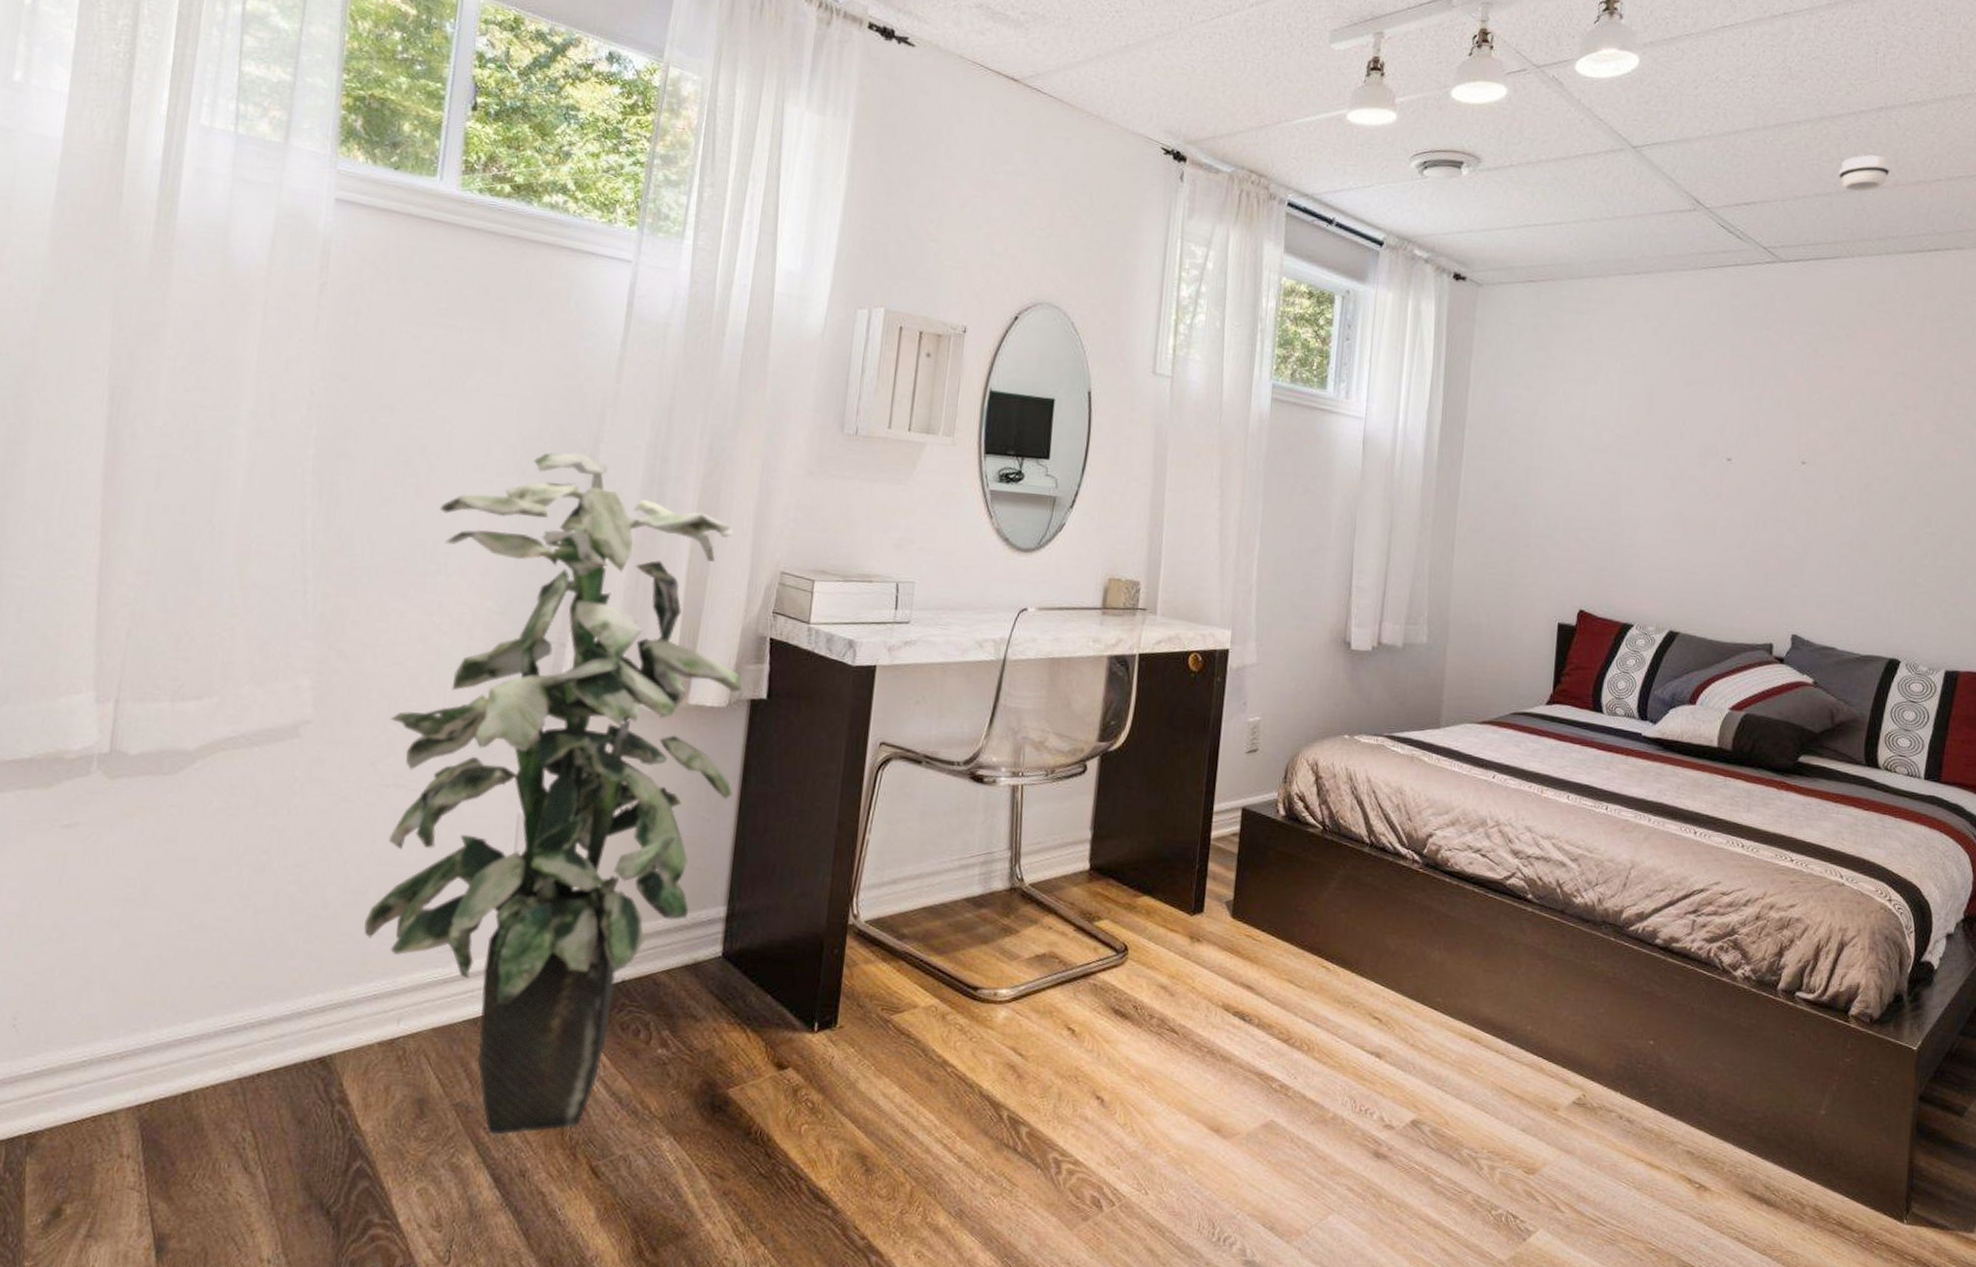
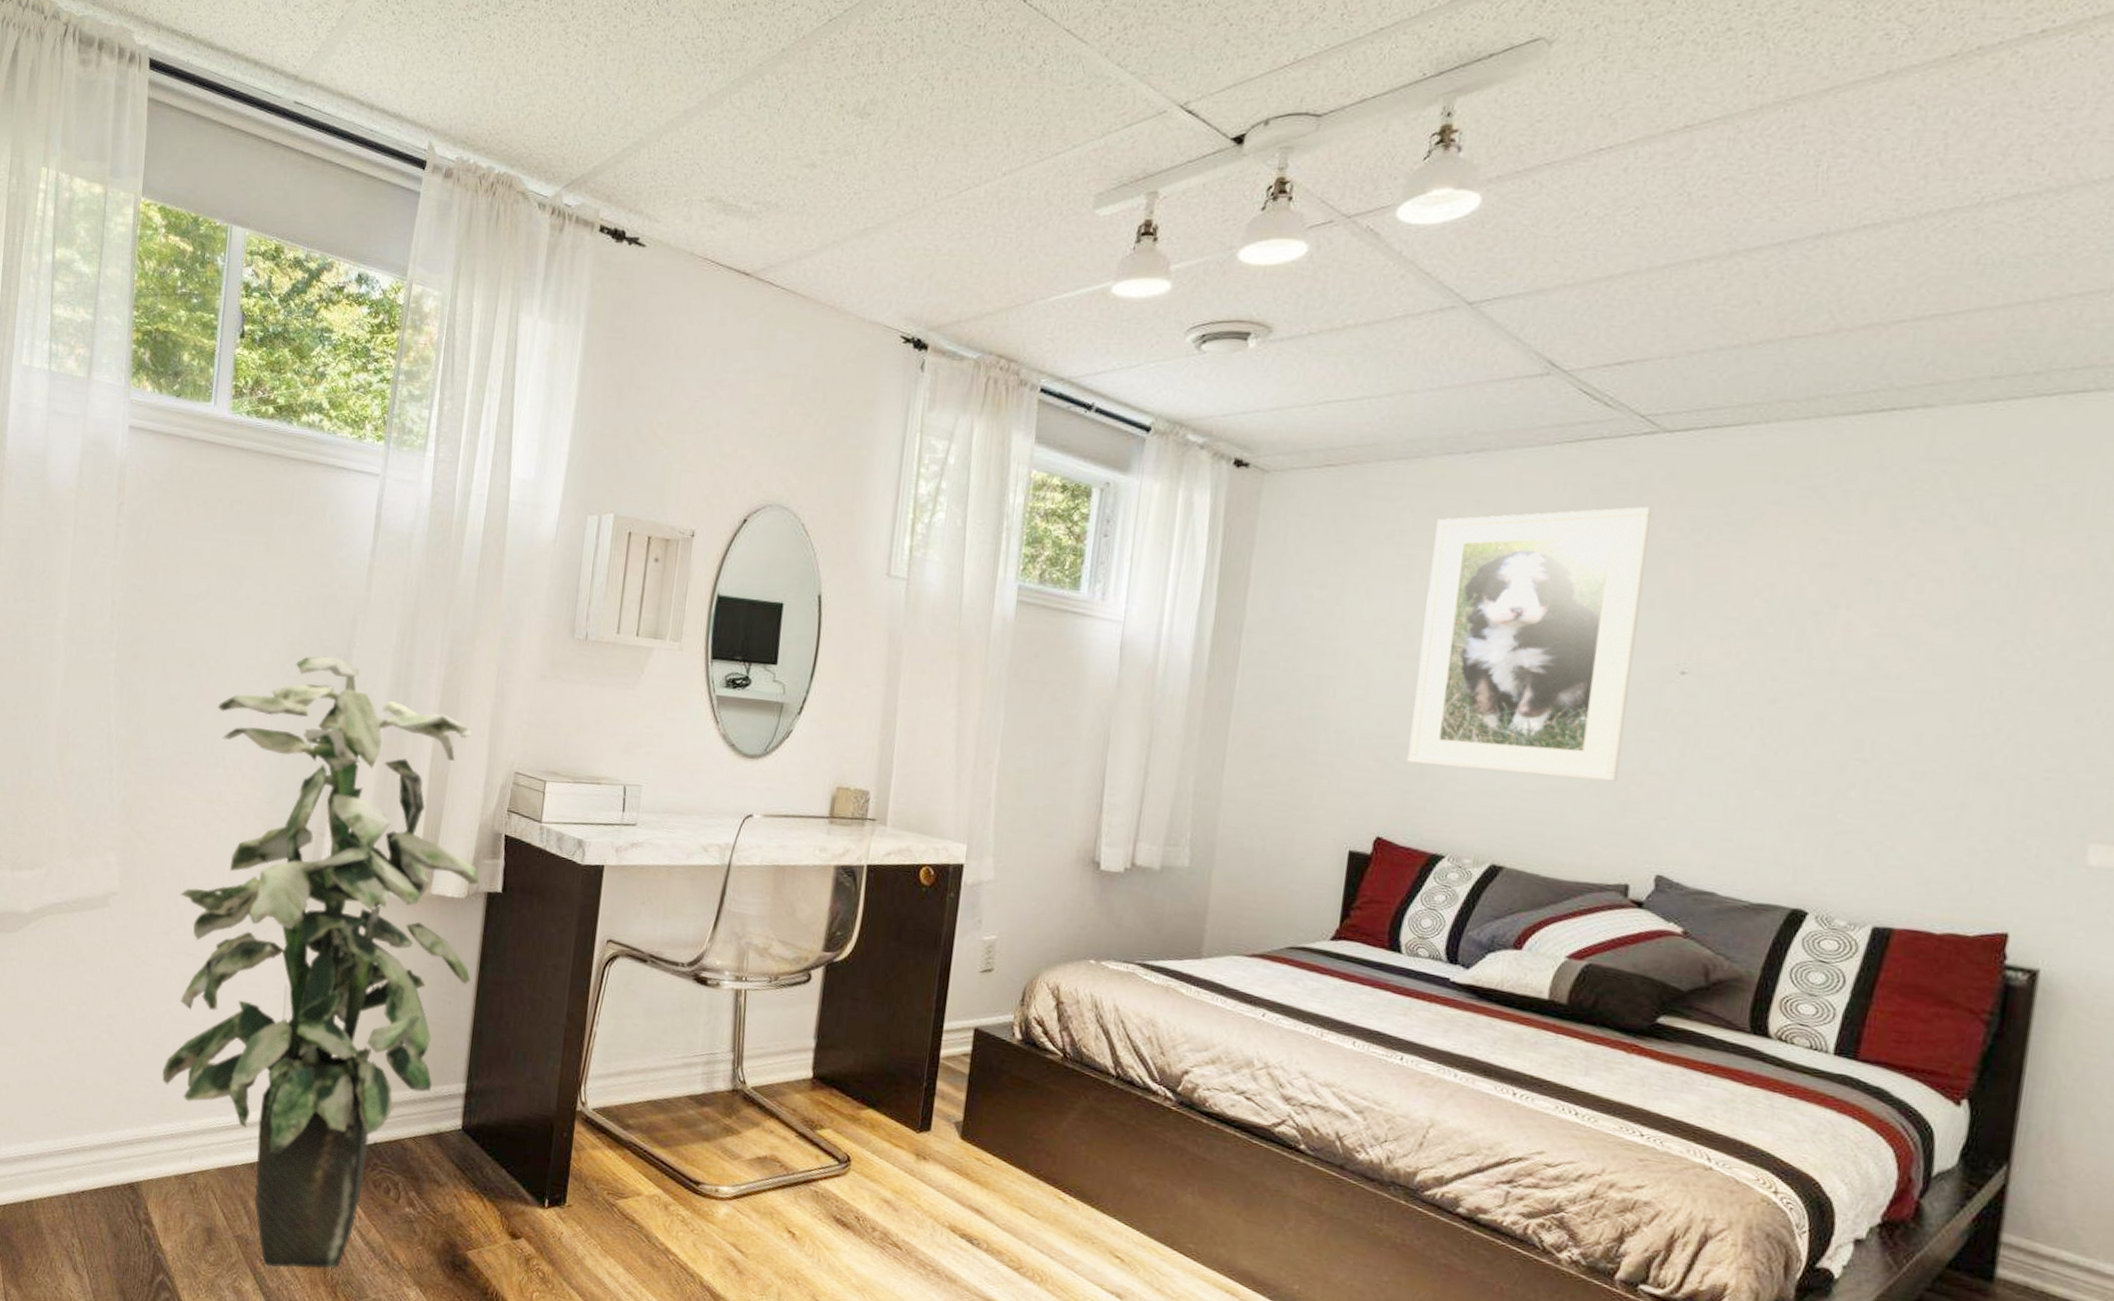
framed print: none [1601,323,1775,556] -> present [1407,506,1652,782]
smoke detector: present [1839,155,1890,191] -> none [1753,294,1830,341]

